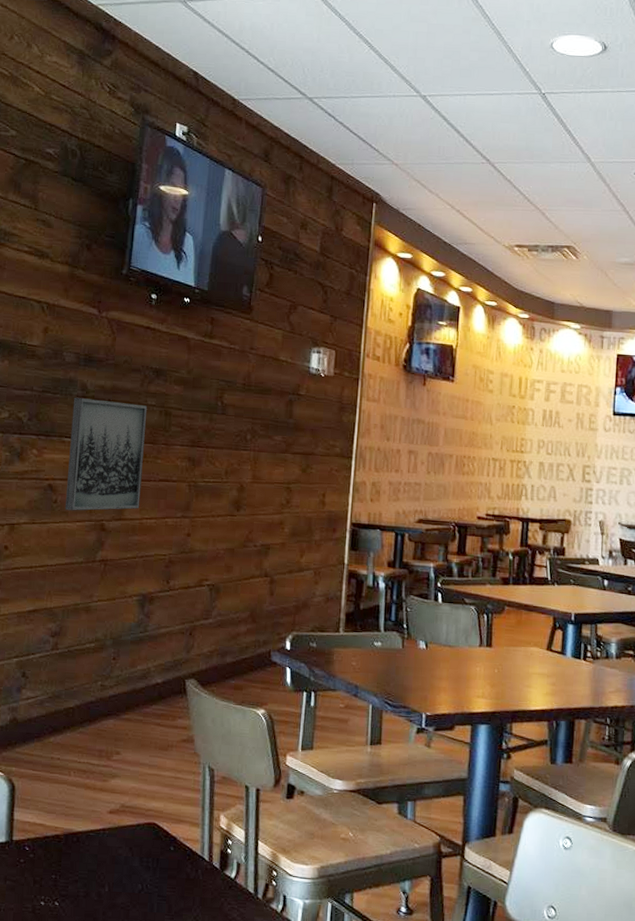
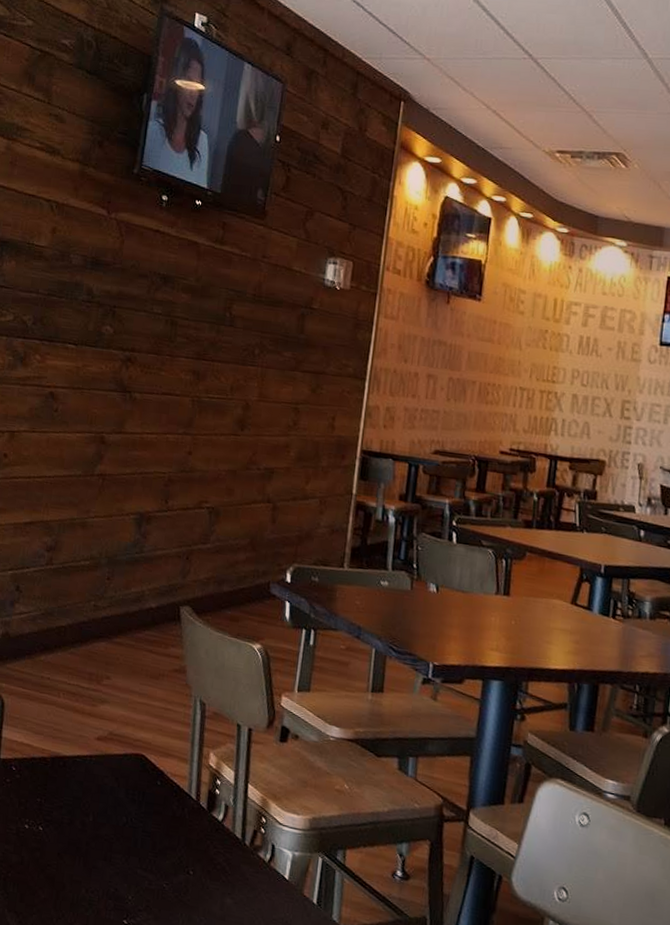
wall art: present [64,397,148,511] -> none [65,302,154,423]

